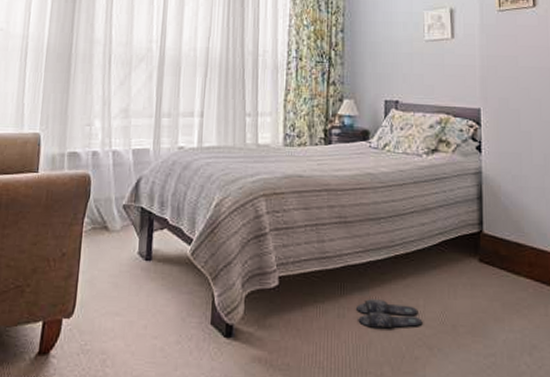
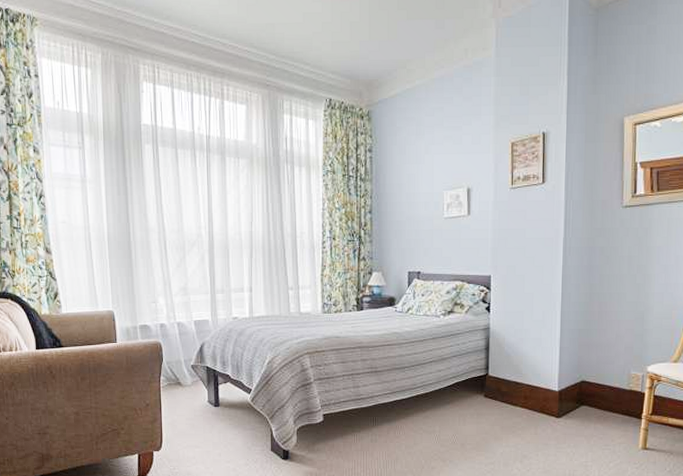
slippers: present [357,299,423,329] -> none [386,428,438,448]

